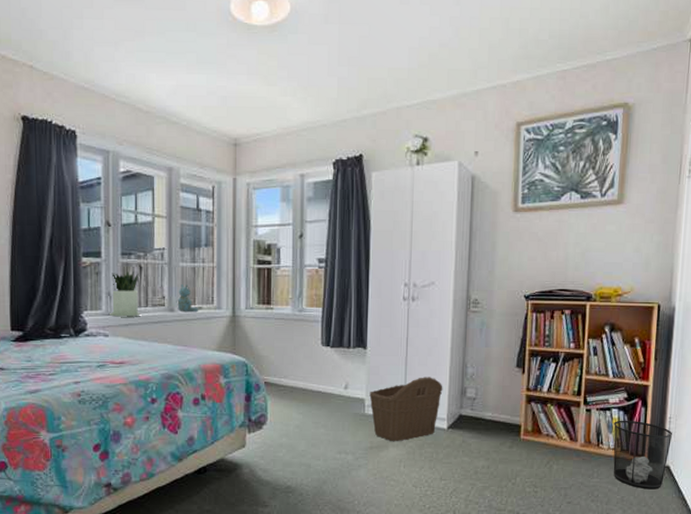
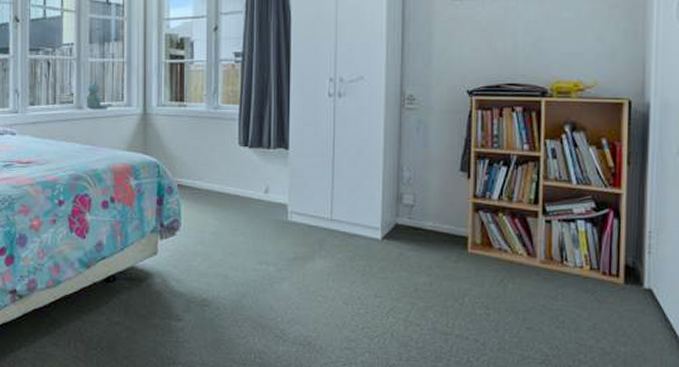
planter: present [108,272,140,317] -> none [16,68,48,115]
wicker basket: present [369,377,443,442] -> none [292,181,376,253]
waste bin: present [613,420,673,490] -> none [580,233,655,317]

